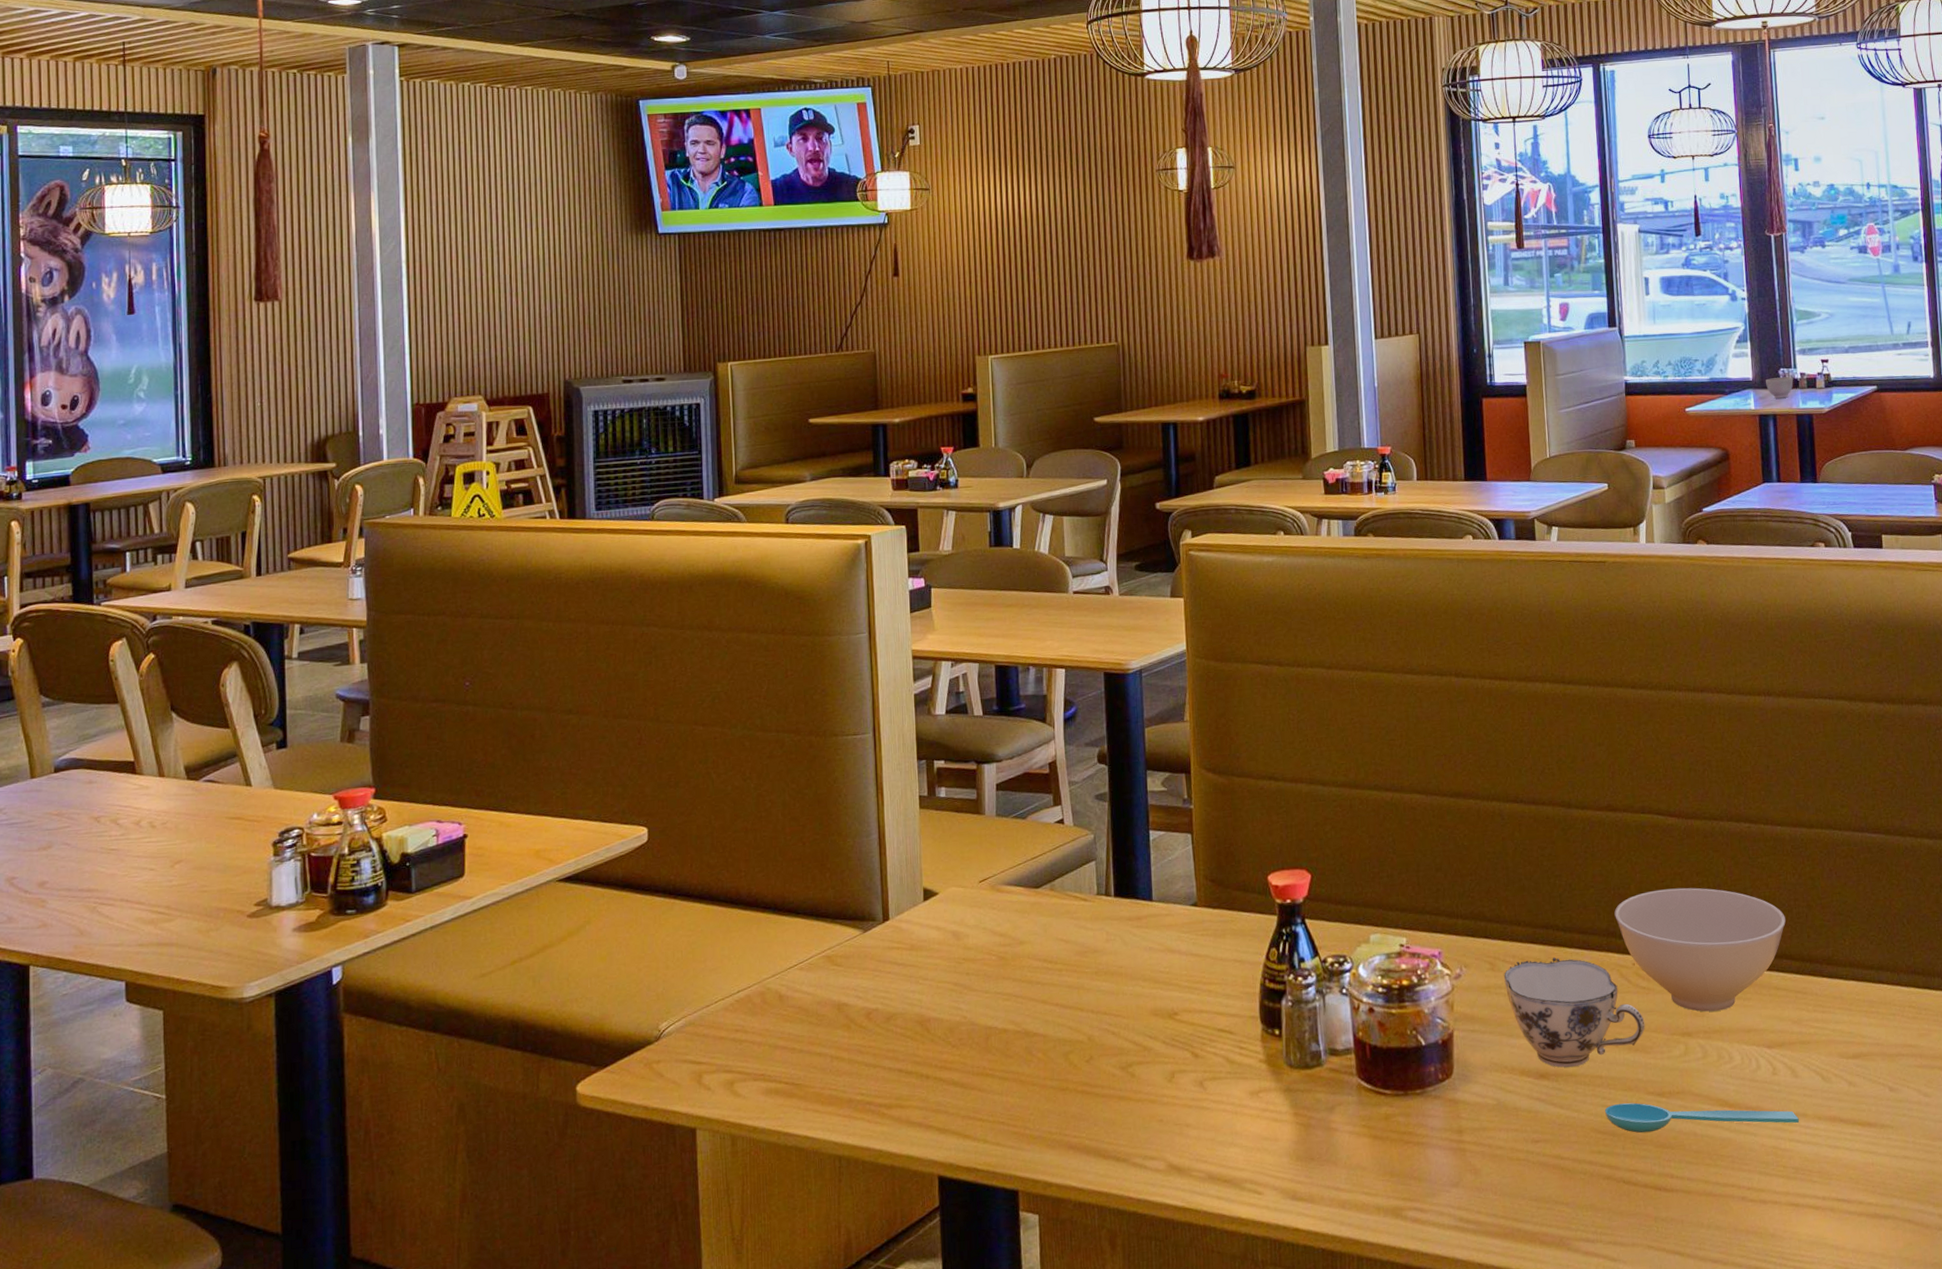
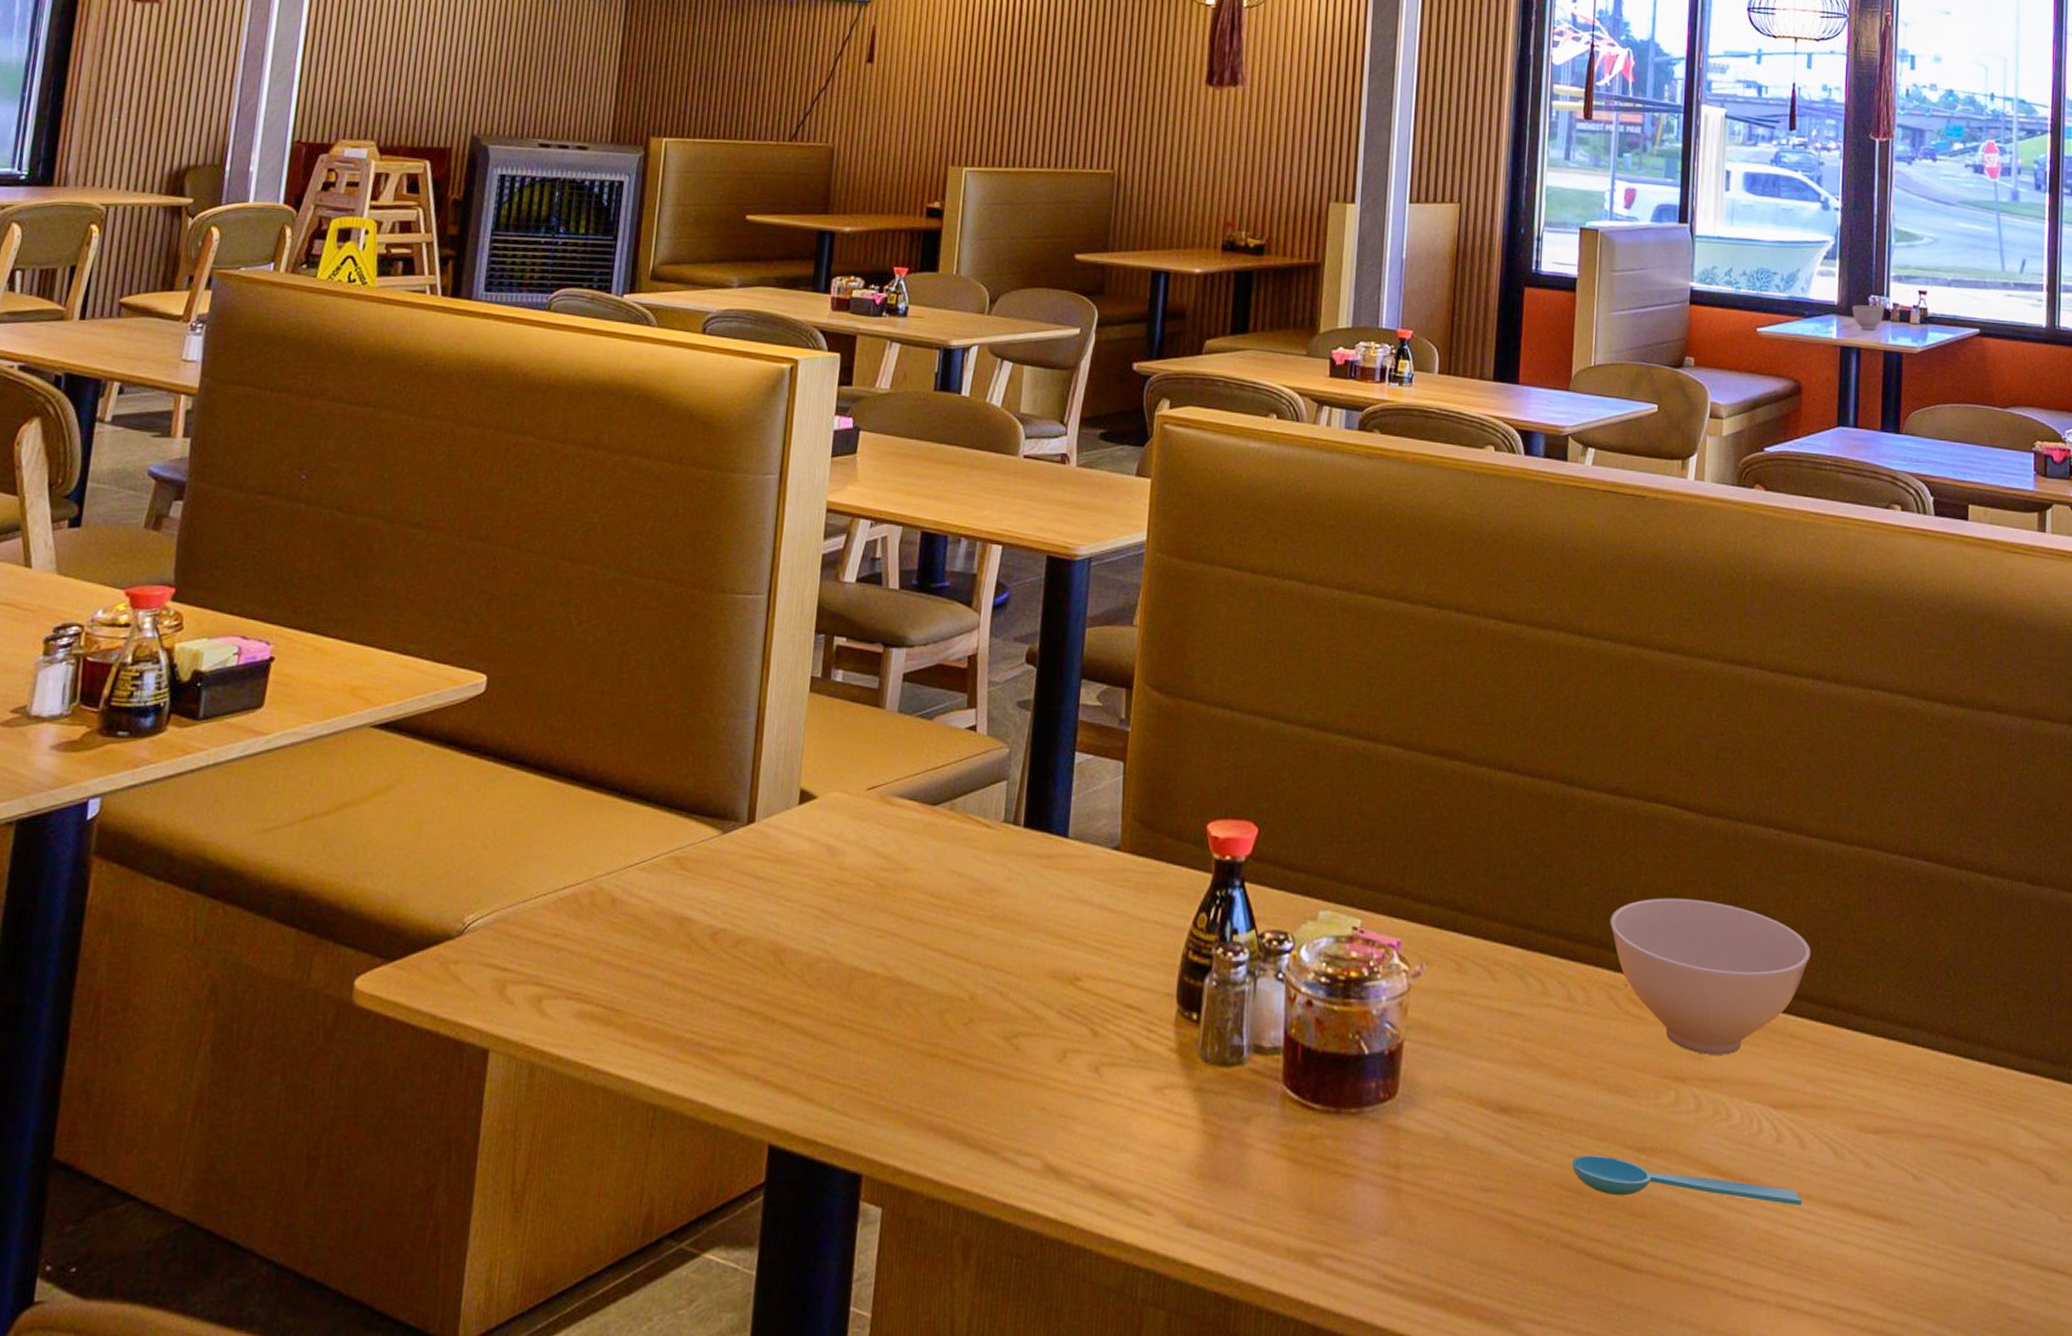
teacup: present [1504,957,1645,1068] -> none [1471,964,1632,1104]

